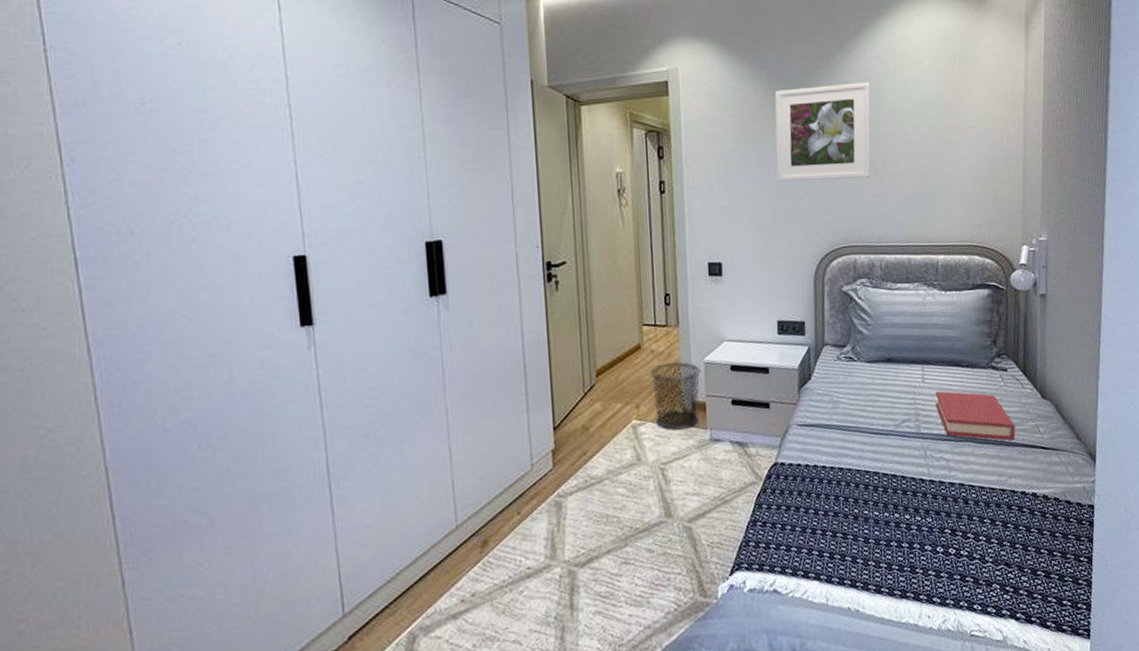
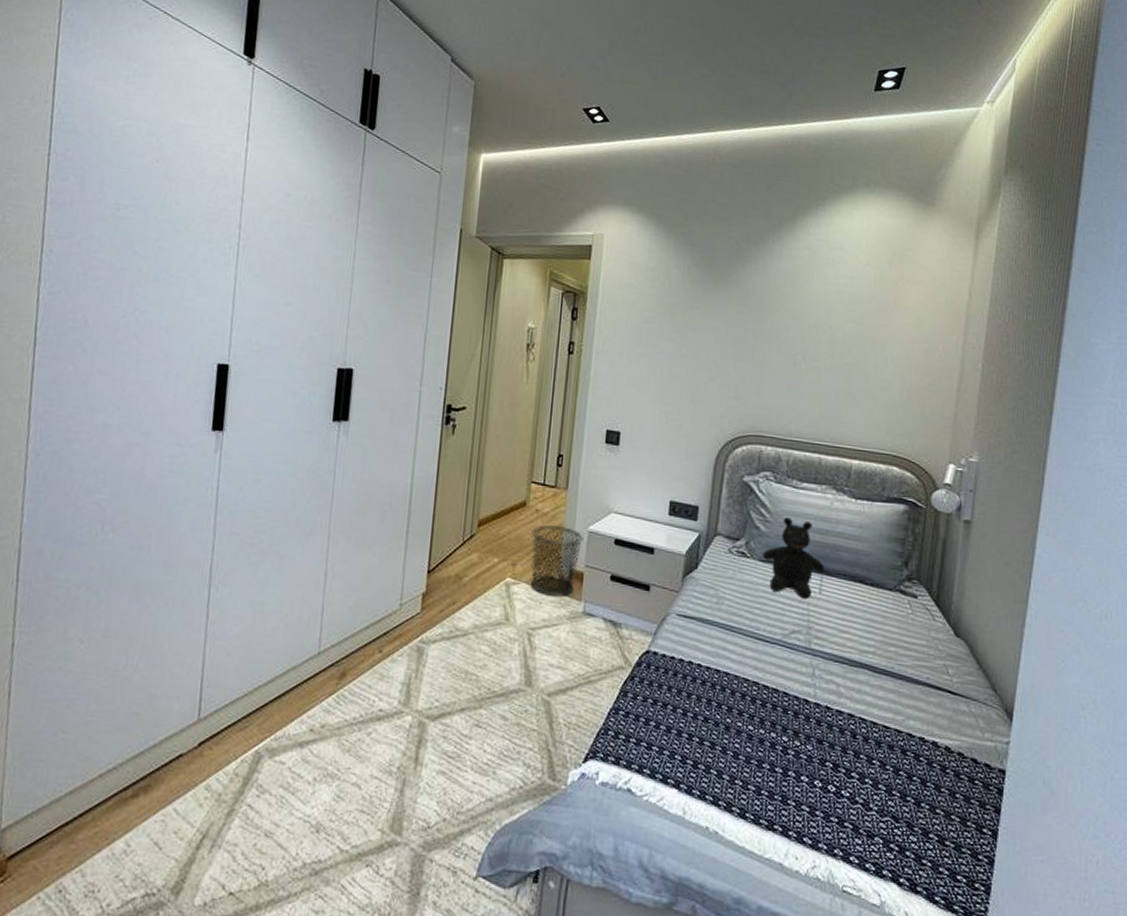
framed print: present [774,82,871,182] -> none [689,267,798,367]
teddy bear: none [868,318,925,390] -> present [762,517,825,600]
hardback book: present [935,391,1016,441] -> none [831,606,920,677]

